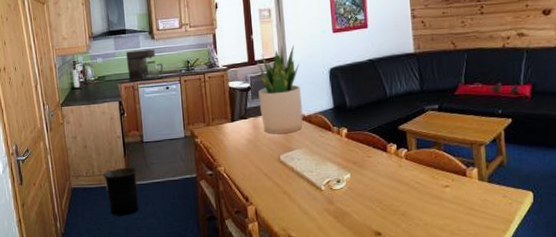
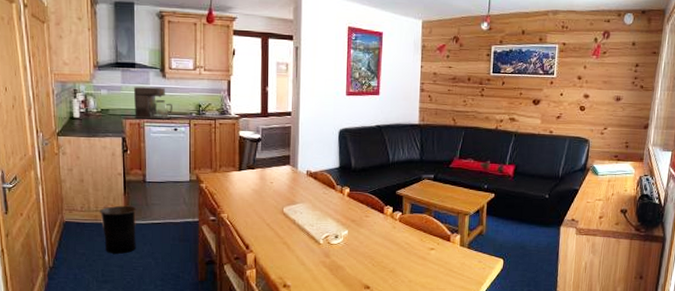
planter: present [256,45,303,134] -> none [268,102,310,187]

